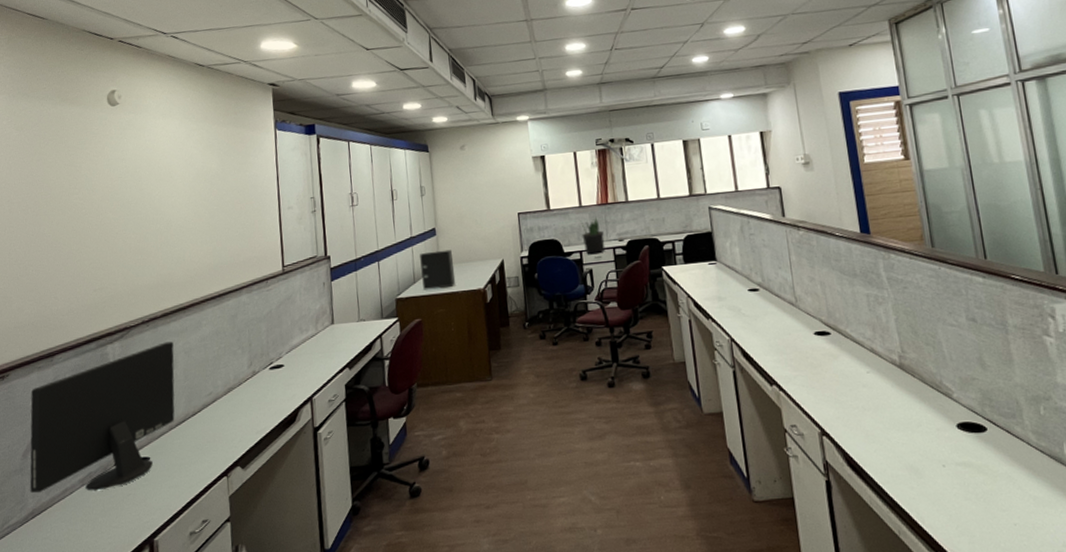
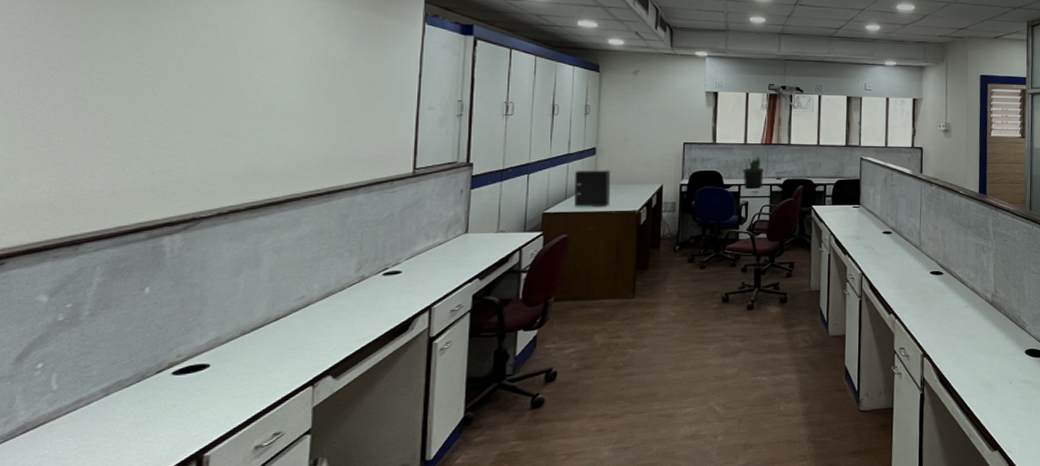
computer monitor: present [29,341,175,494] -> none [23,238,259,404]

